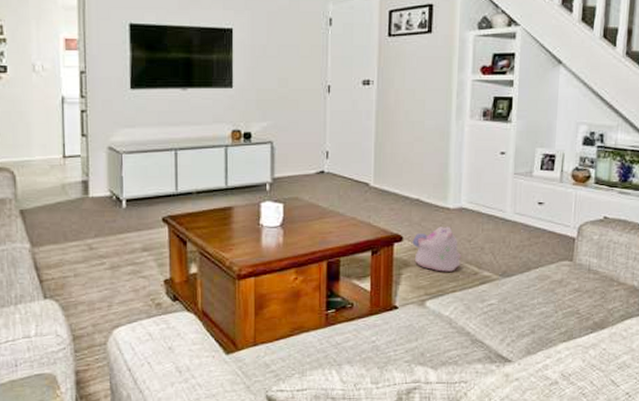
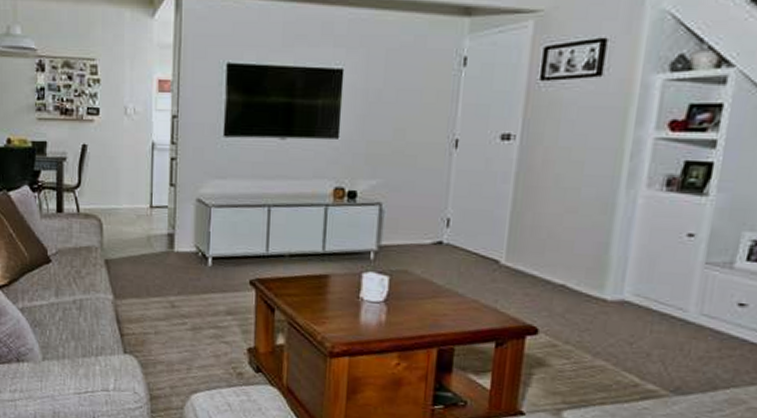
plush toy: present [412,227,462,272] -> none [550,321,618,379]

